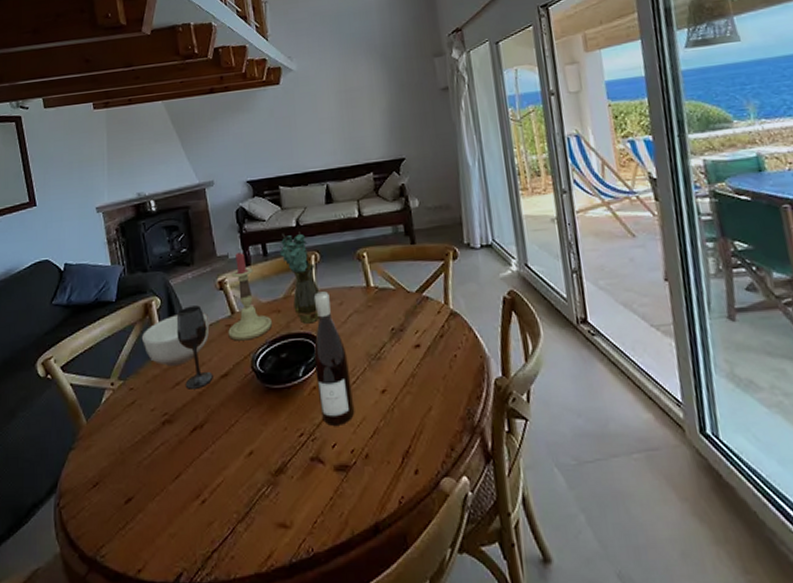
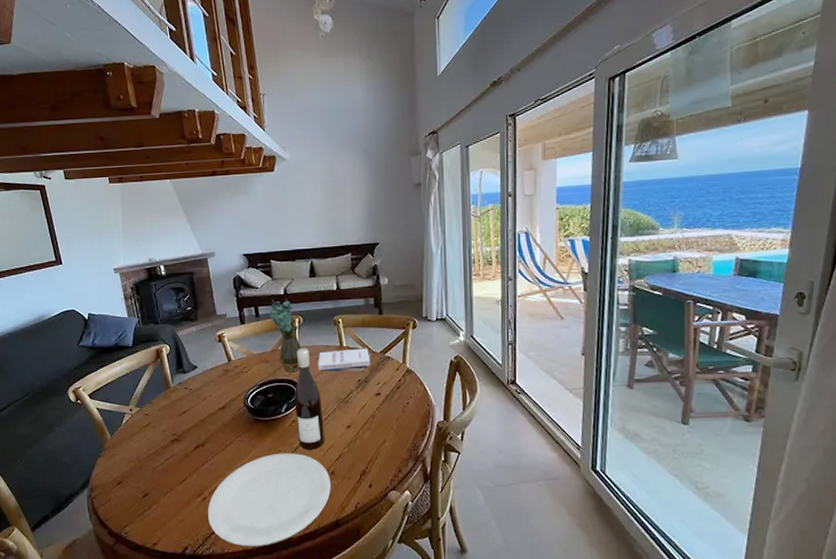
bowl: present [141,312,210,367] -> none [154,359,210,400]
wine glass: present [176,305,213,389] -> none [183,353,213,417]
plate: none [208,431,366,569] -> present [208,453,331,547]
candlestick: present [228,252,272,341] -> none [225,312,261,383]
books: none [340,287,405,320] -> present [318,348,371,372]

